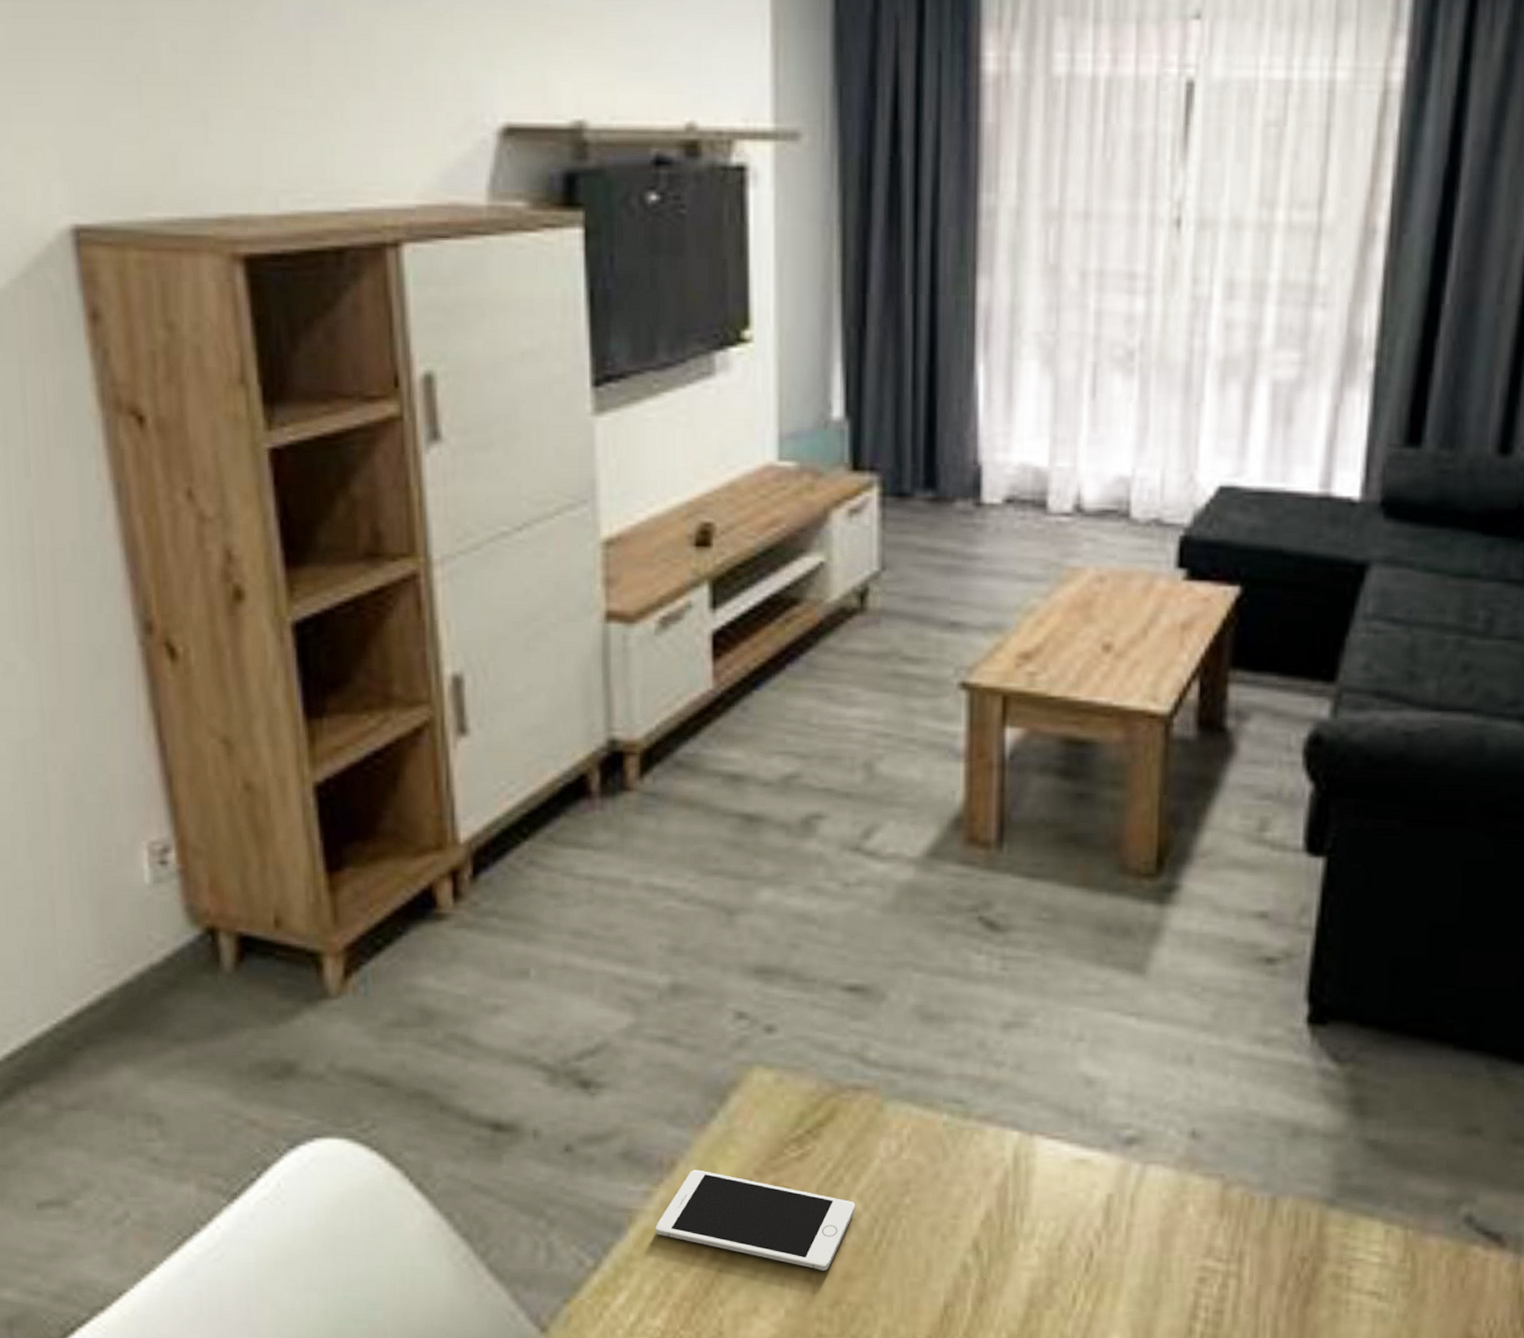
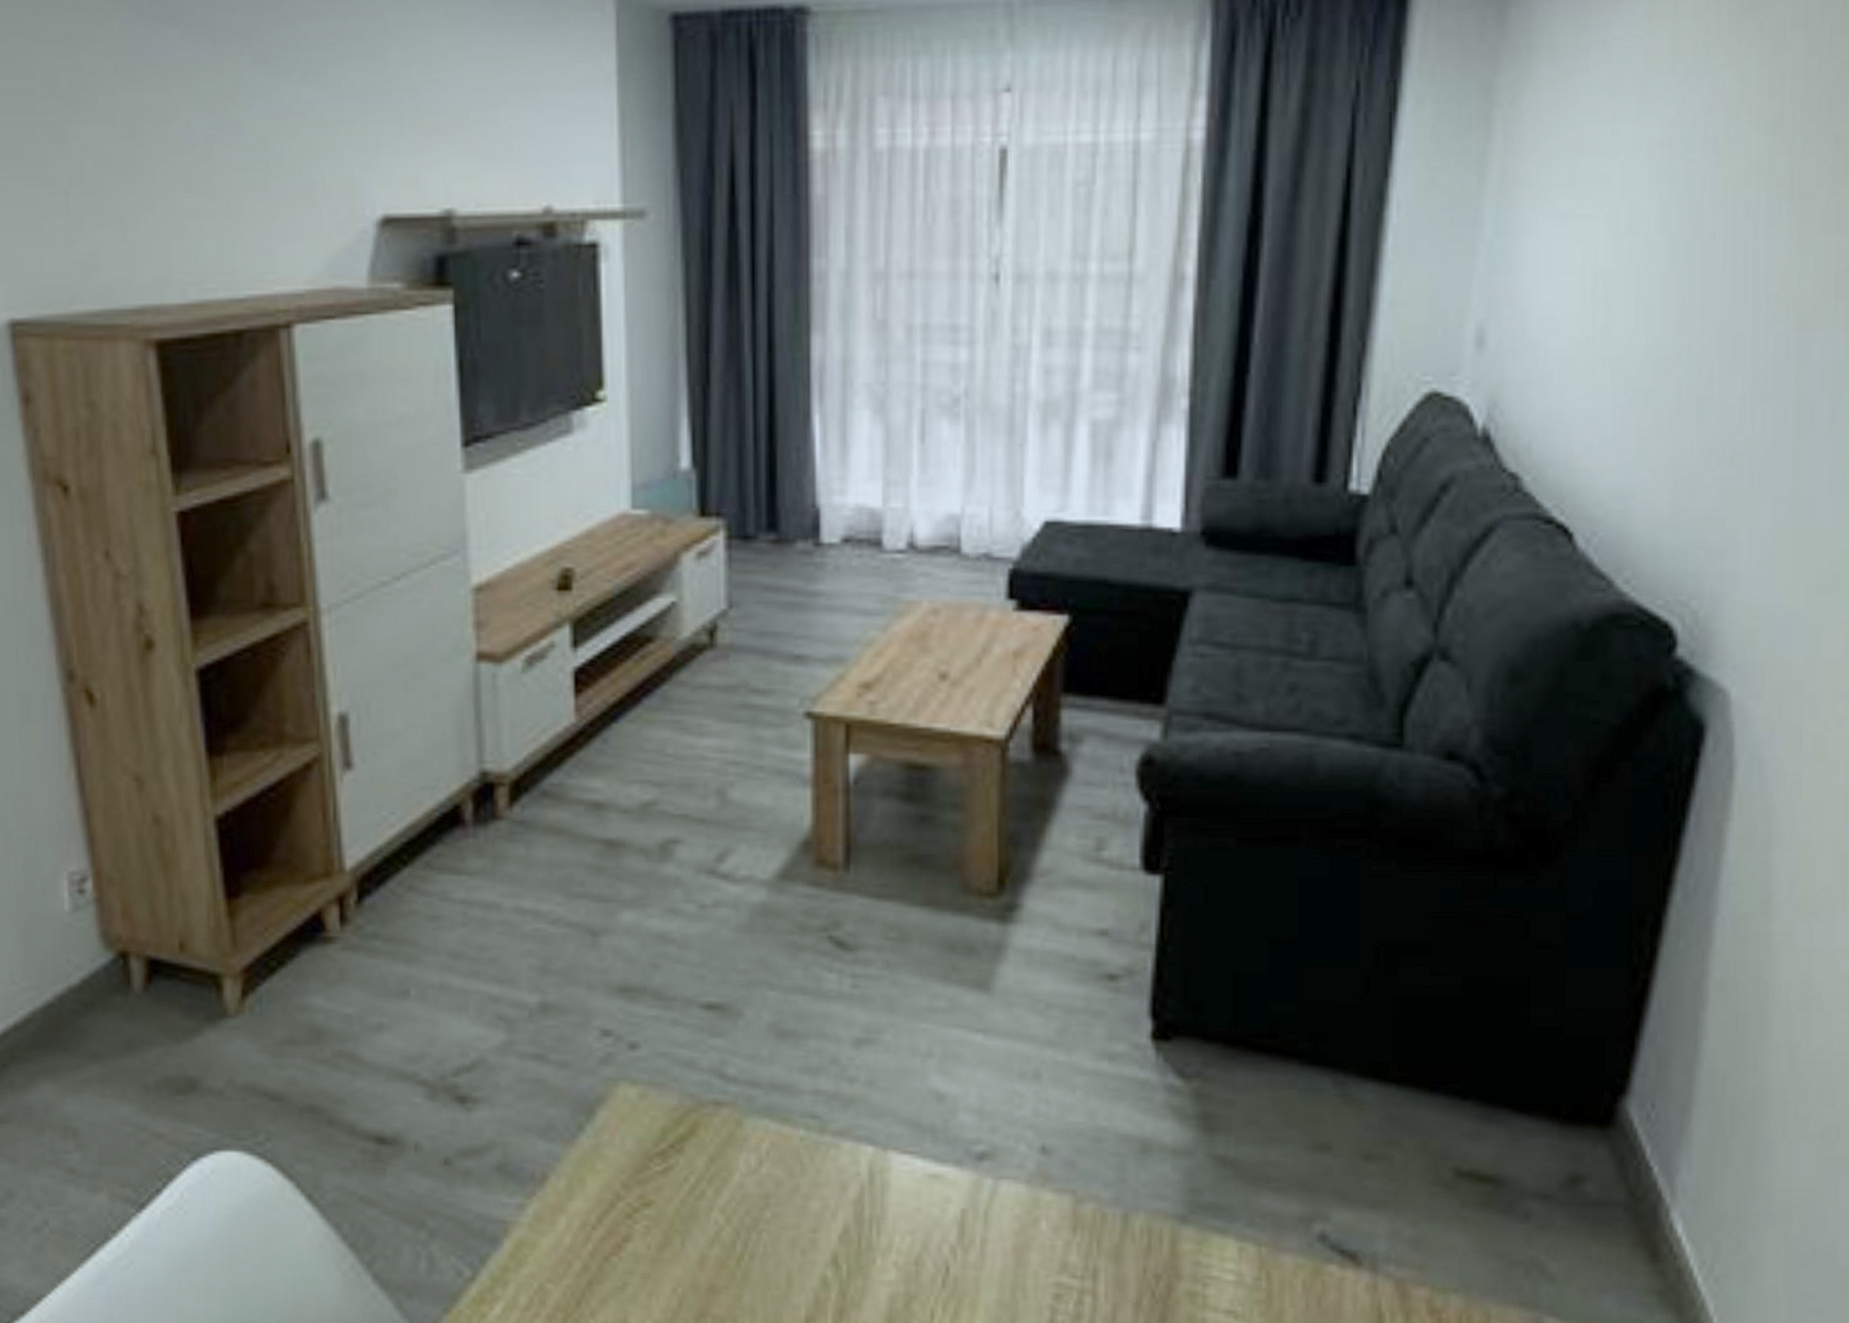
cell phone: present [656,1169,855,1271] -> none [529,1182,718,1283]

